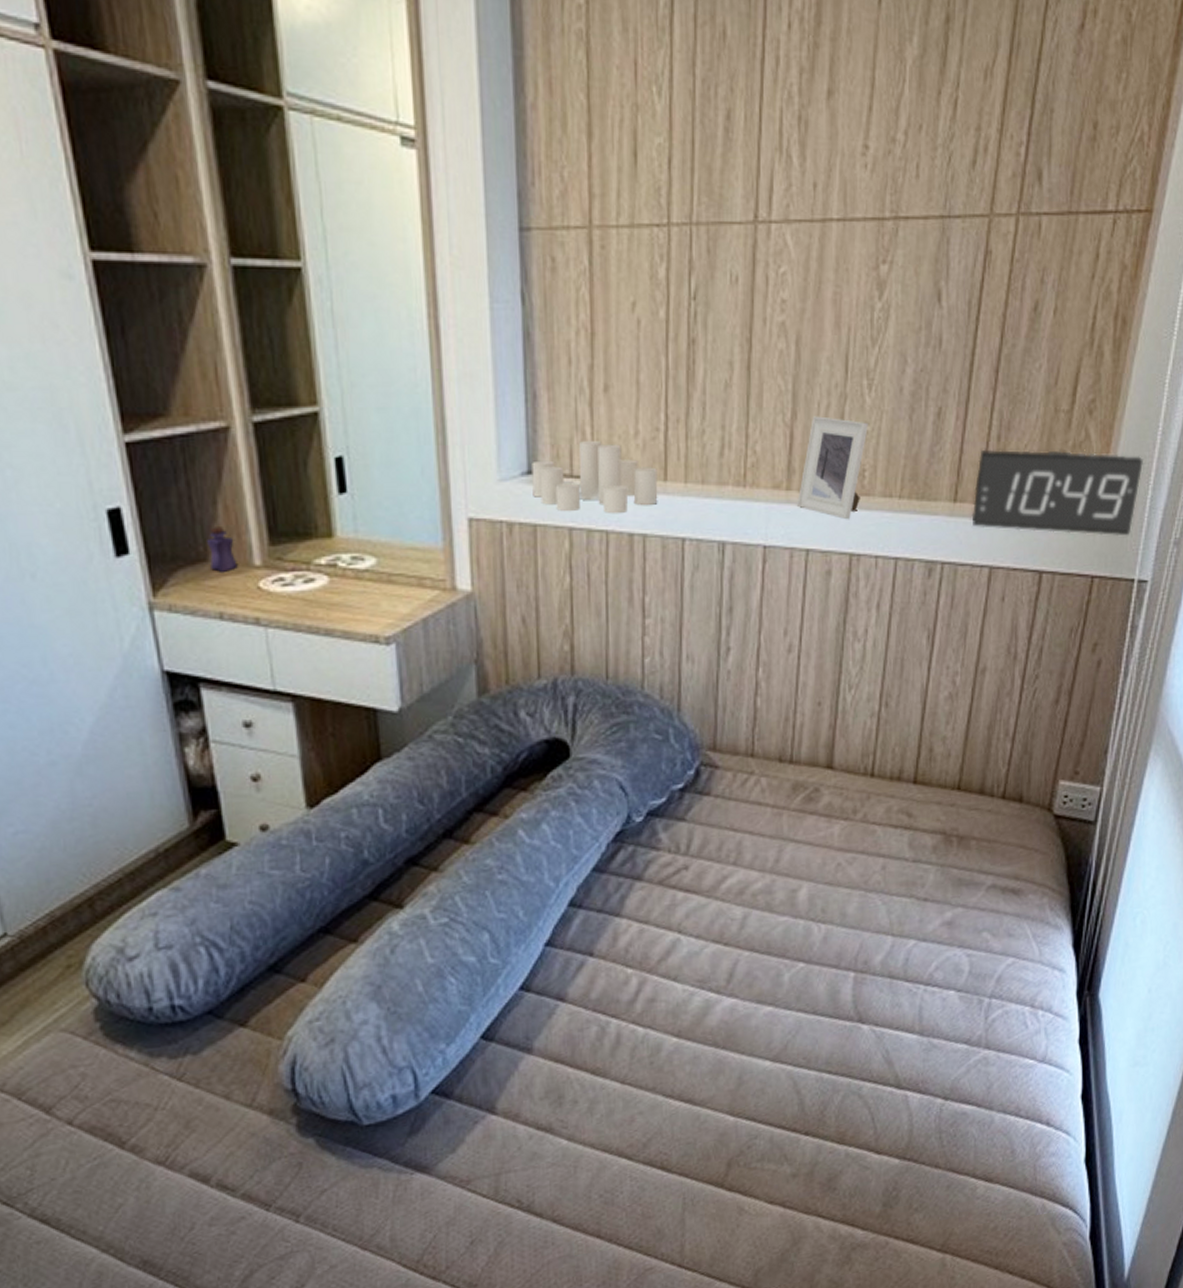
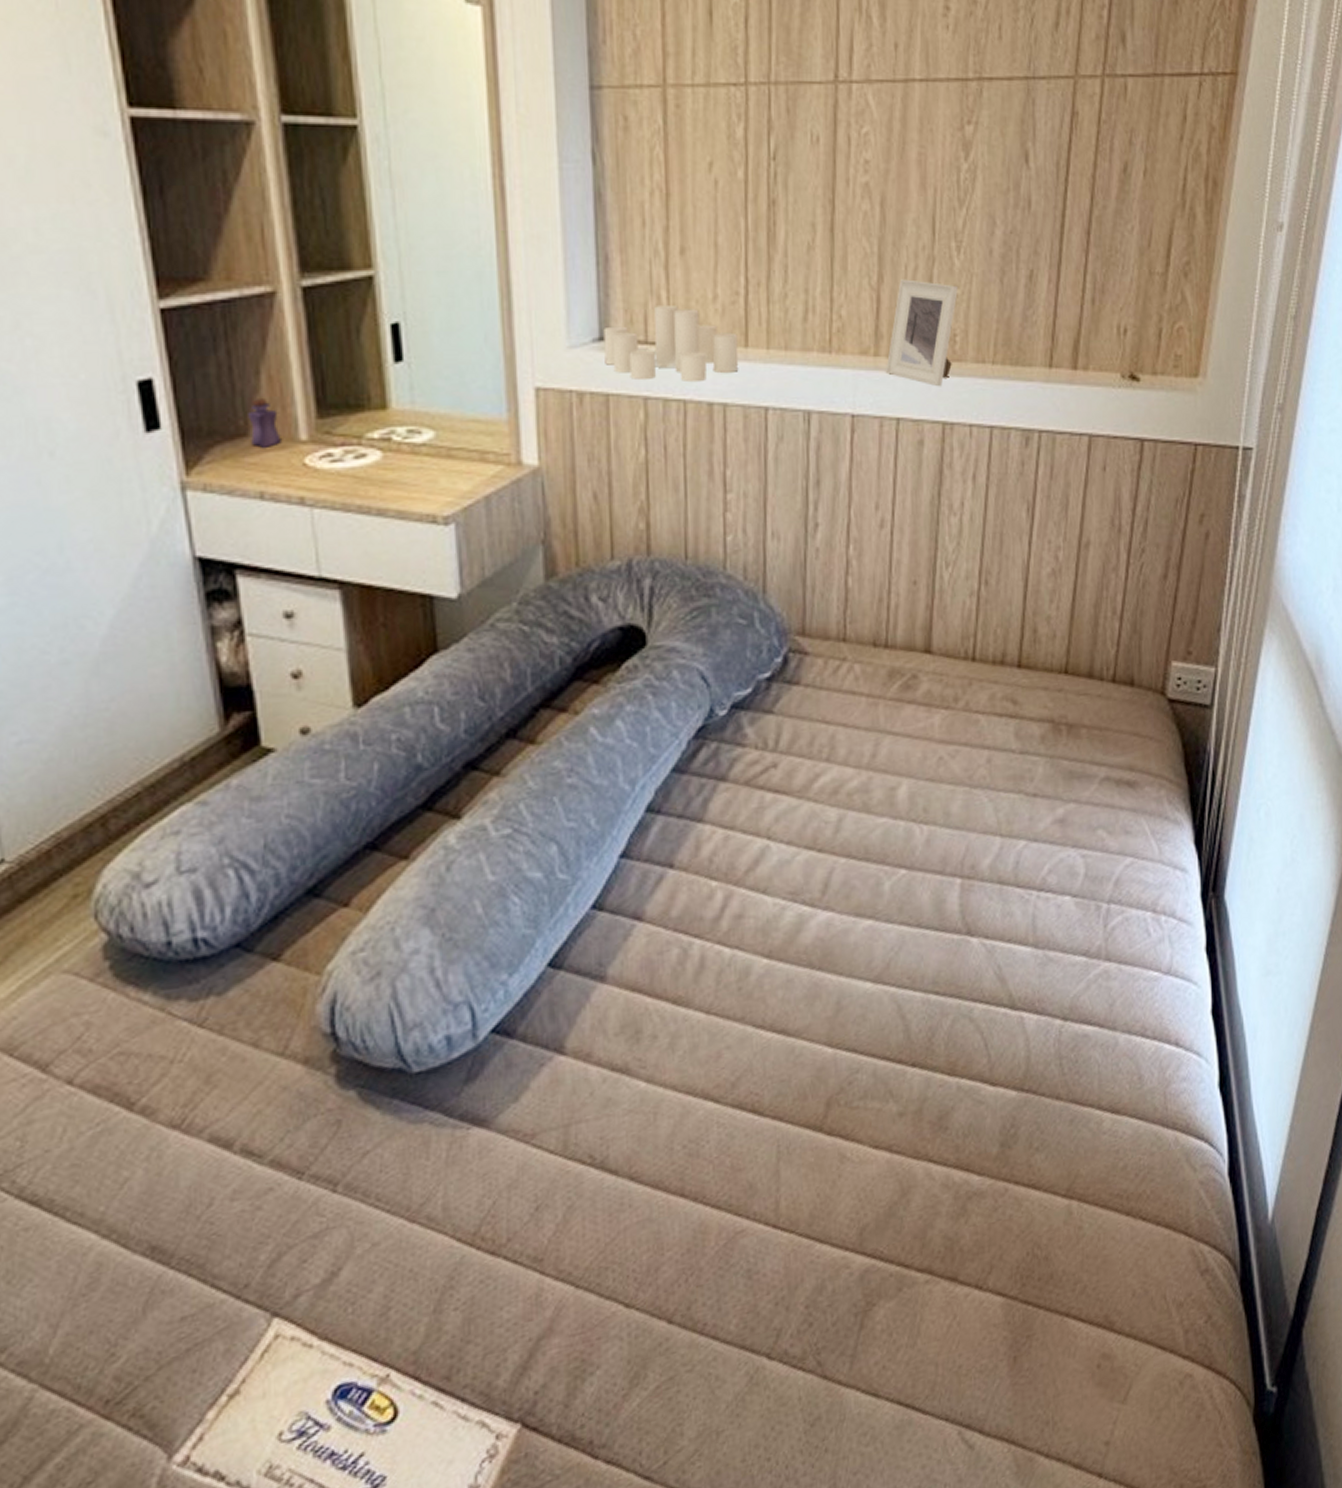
alarm clock: present [971,449,1144,536] -> none [1068,312,1243,402]

